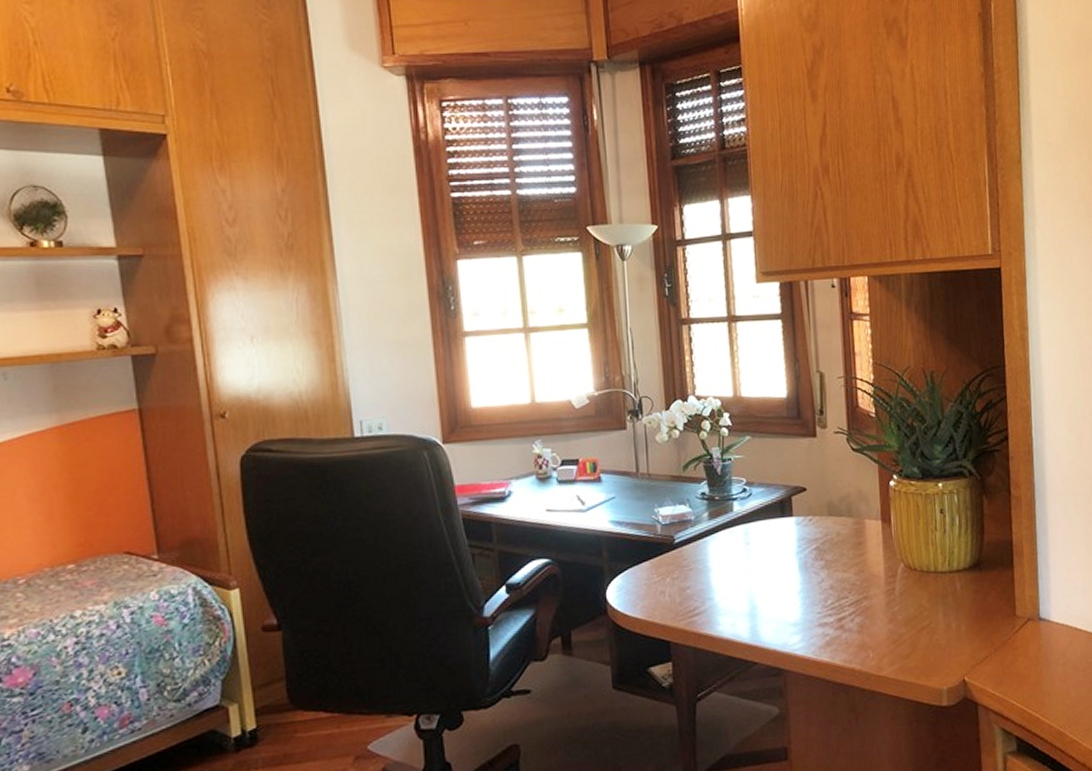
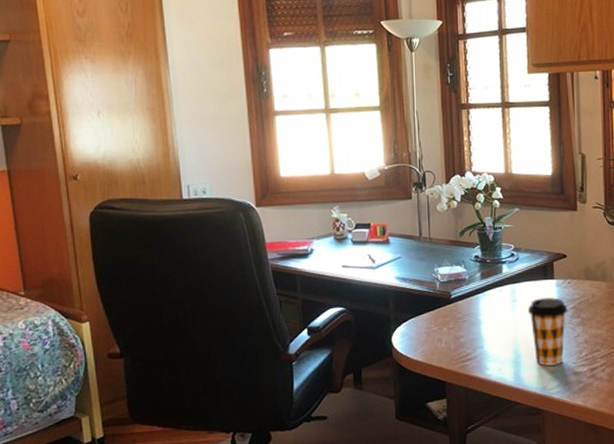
coffee cup: none [763,537,810,618] -> present [527,297,568,366]

